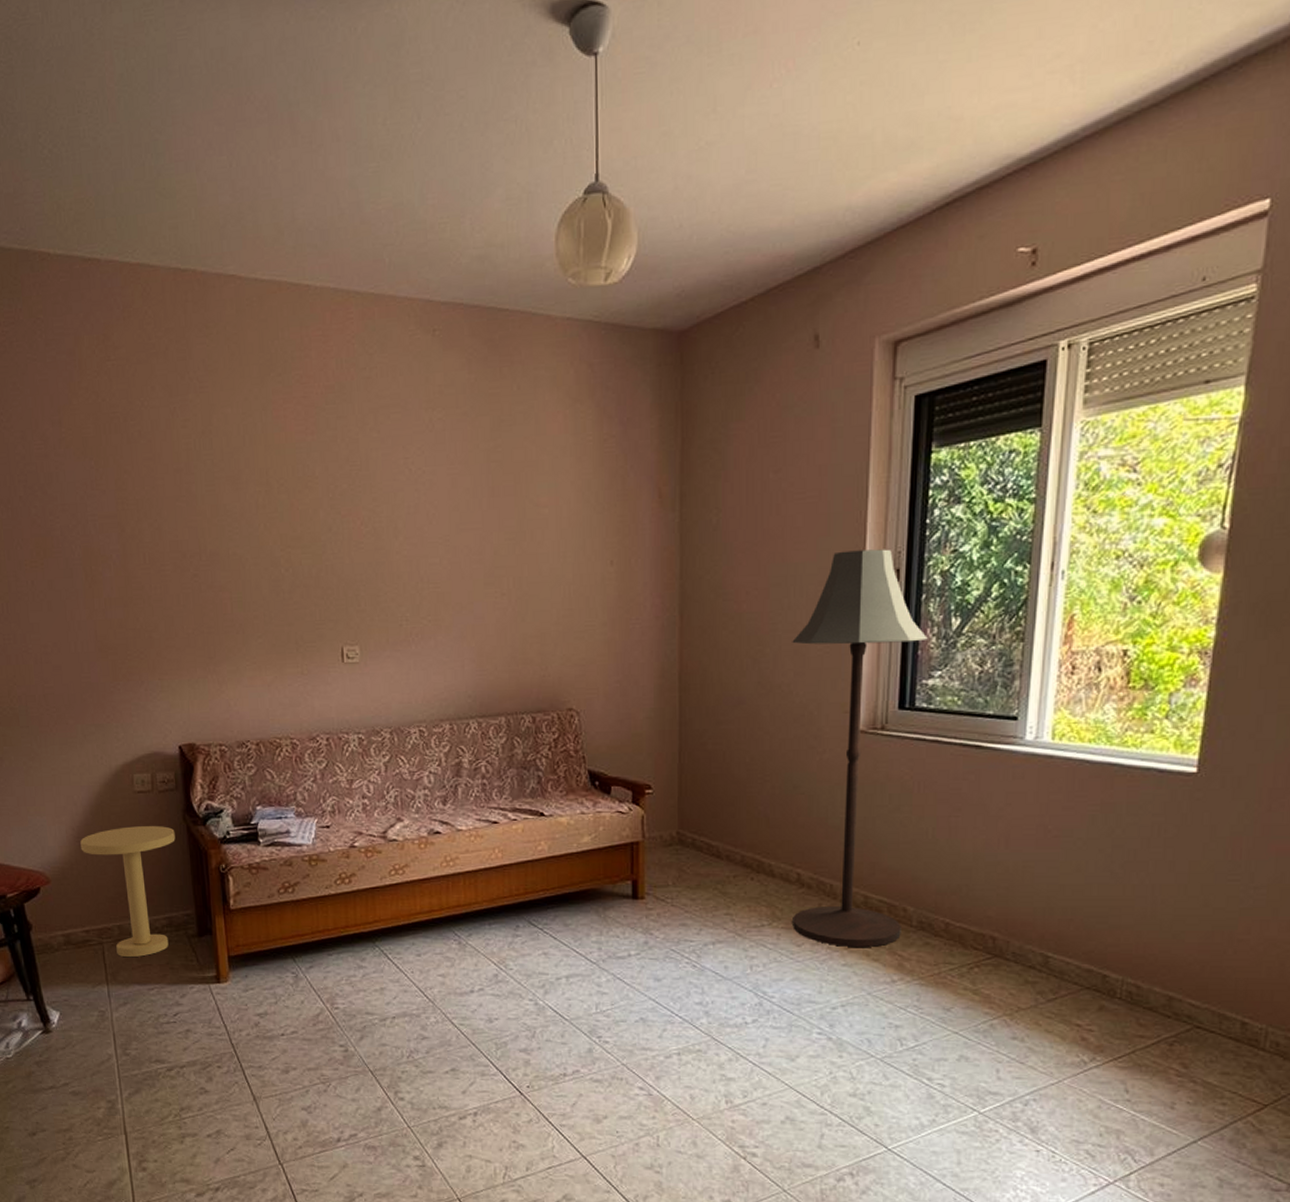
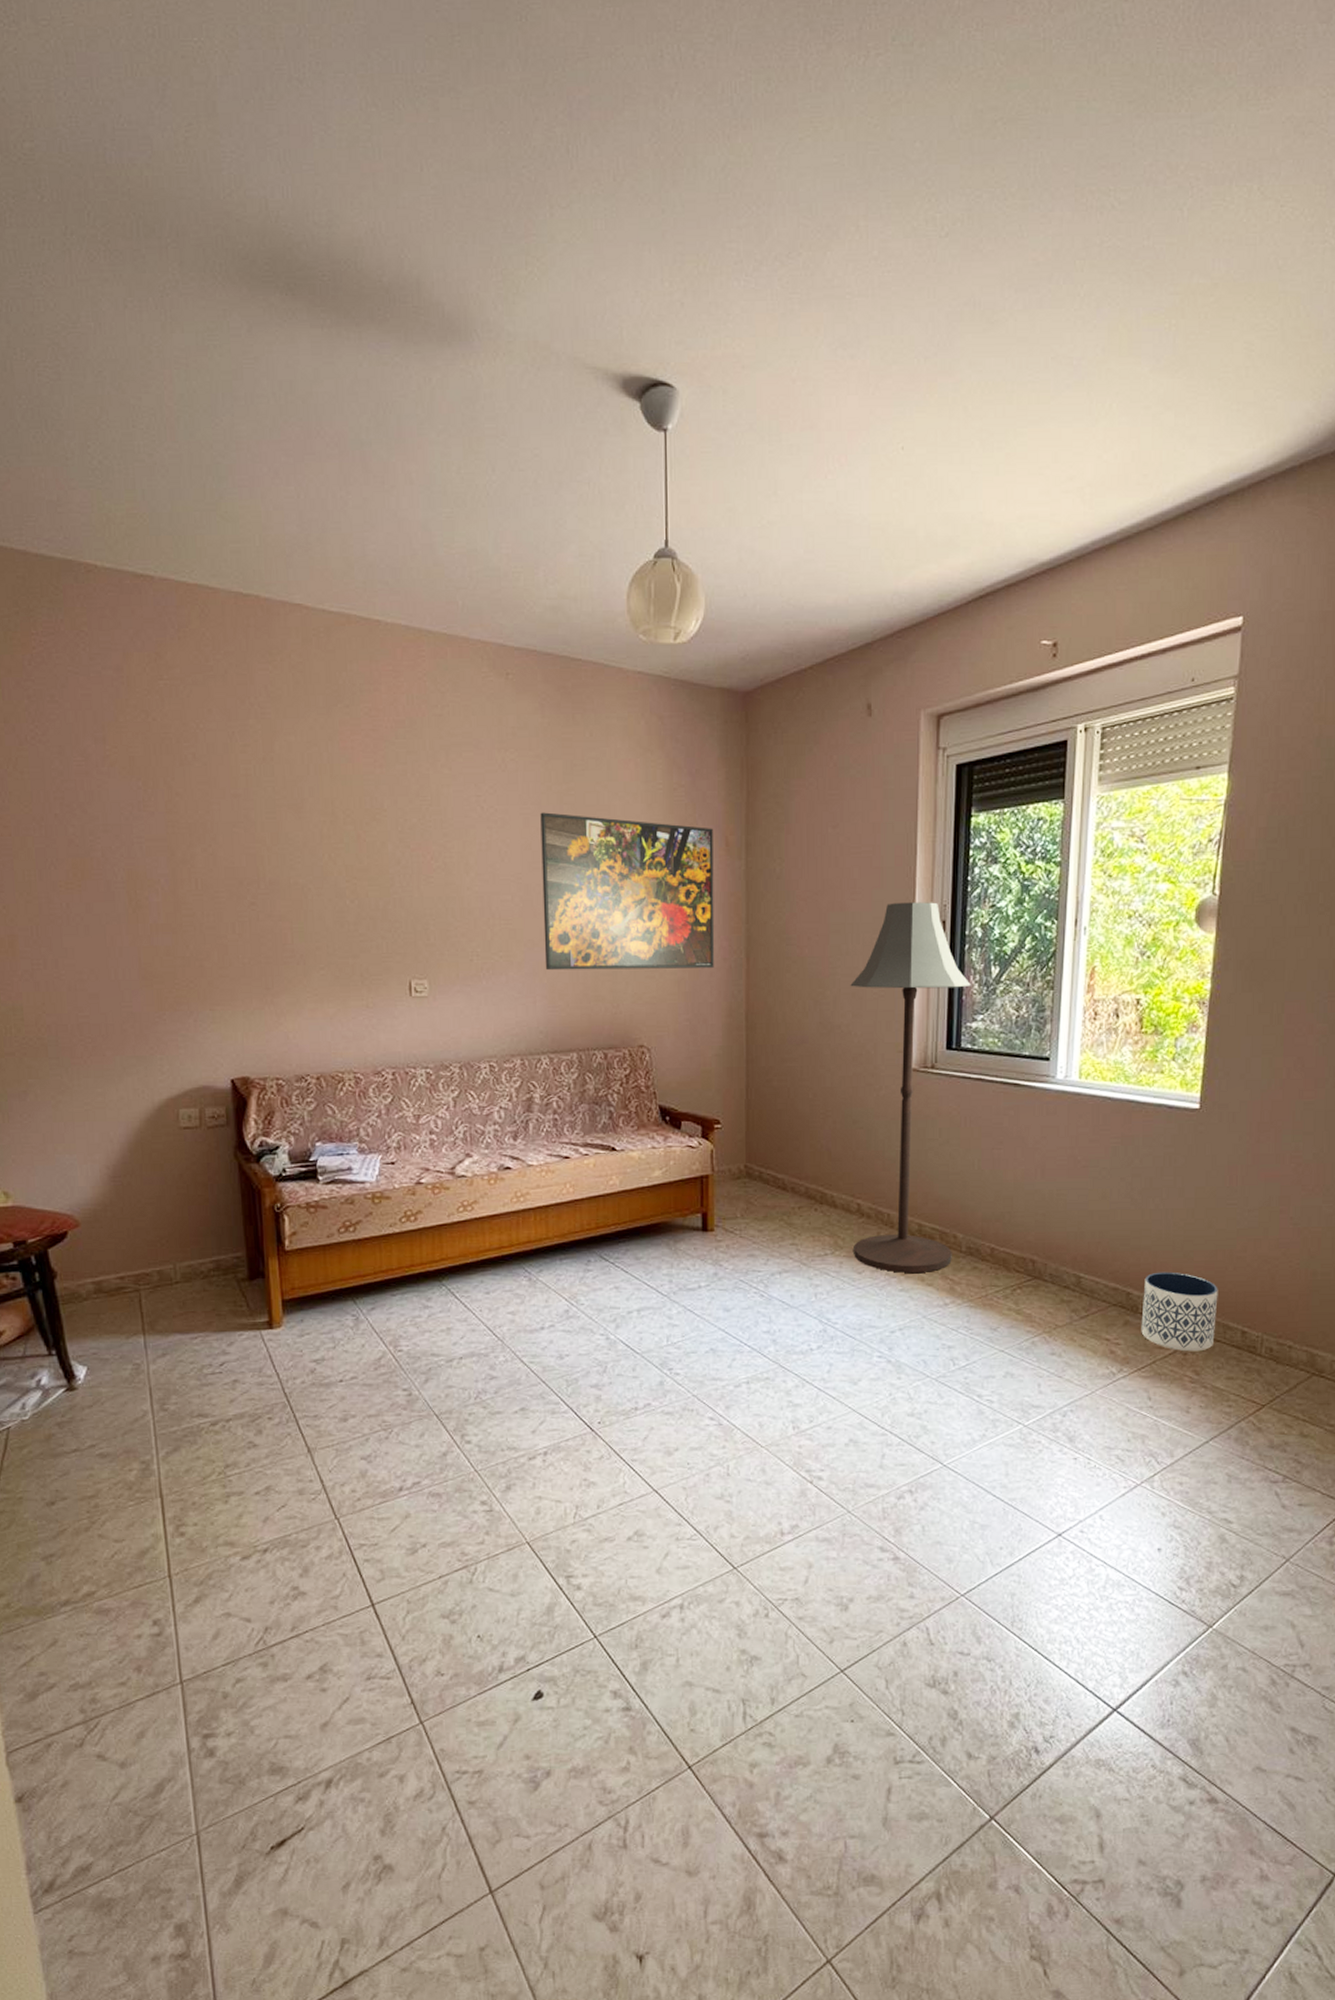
side table: present [80,826,175,958] -> none [116,1164,225,1305]
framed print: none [468,471,647,634] -> present [540,812,715,971]
planter: none [1119,953,1214,1043] -> present [1141,1272,1218,1352]

